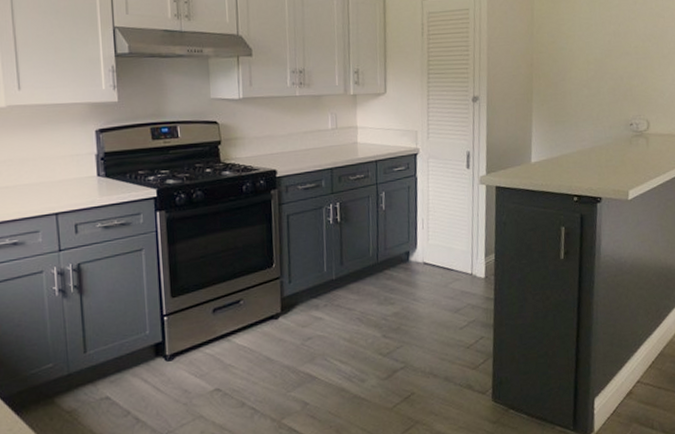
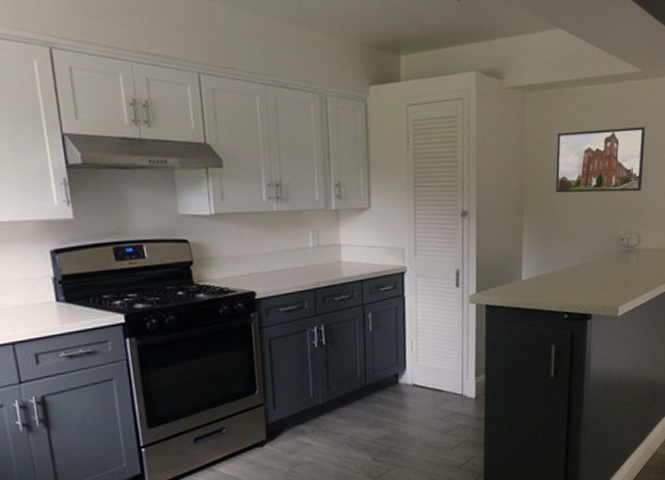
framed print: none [564,18,652,80] -> present [555,127,646,193]

